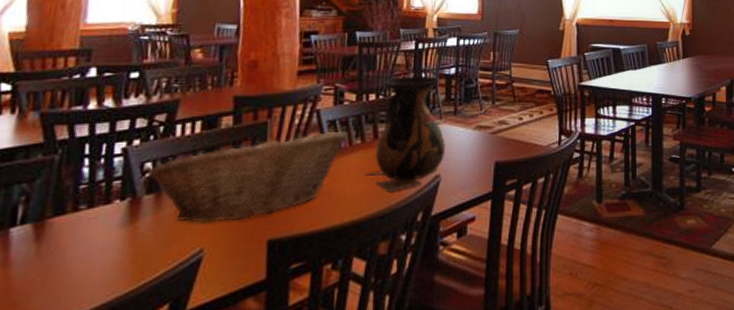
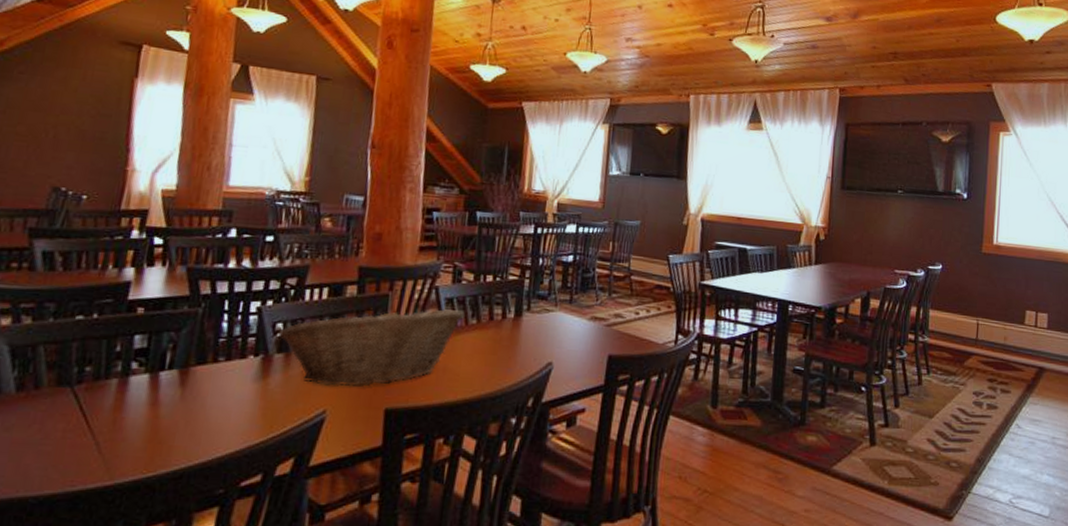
vase: present [364,76,445,191] -> none [478,260,559,374]

